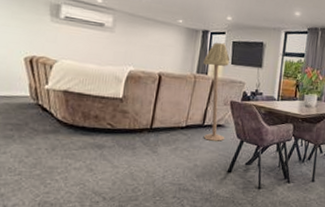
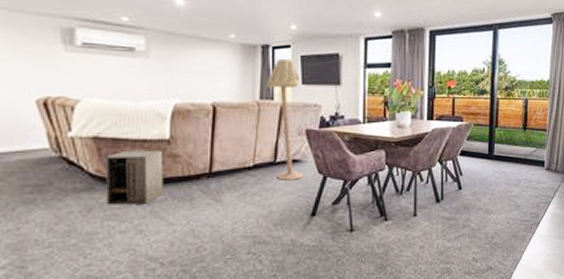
speaker: none [67,103,116,148] -> present [105,150,164,205]

